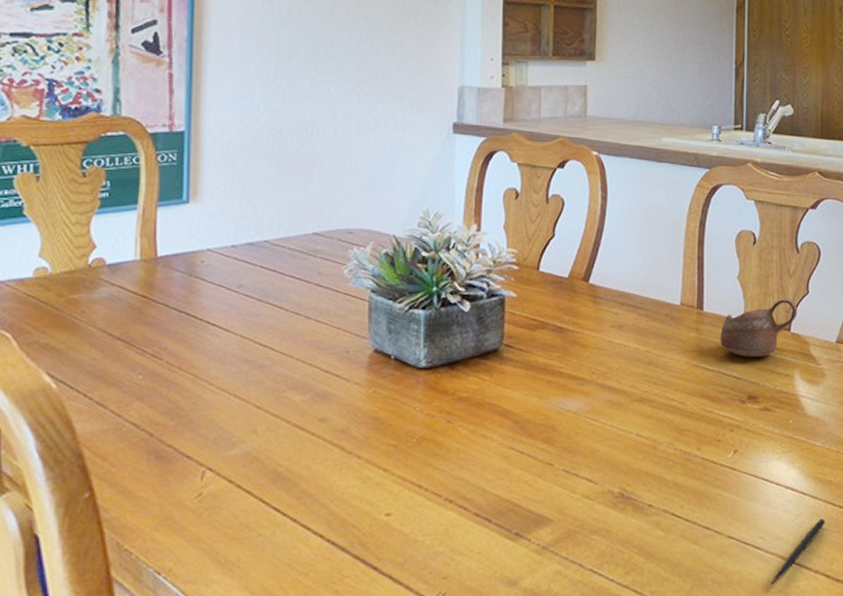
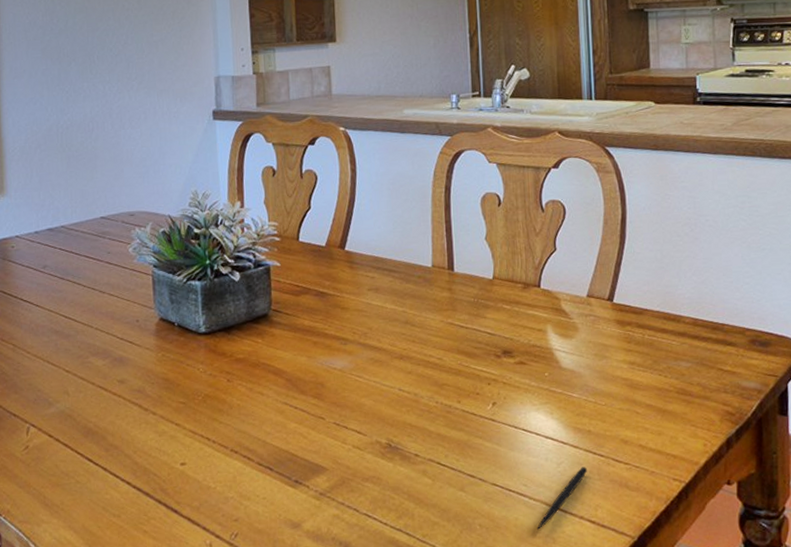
cup: present [720,298,797,357] -> none [472,256,546,314]

